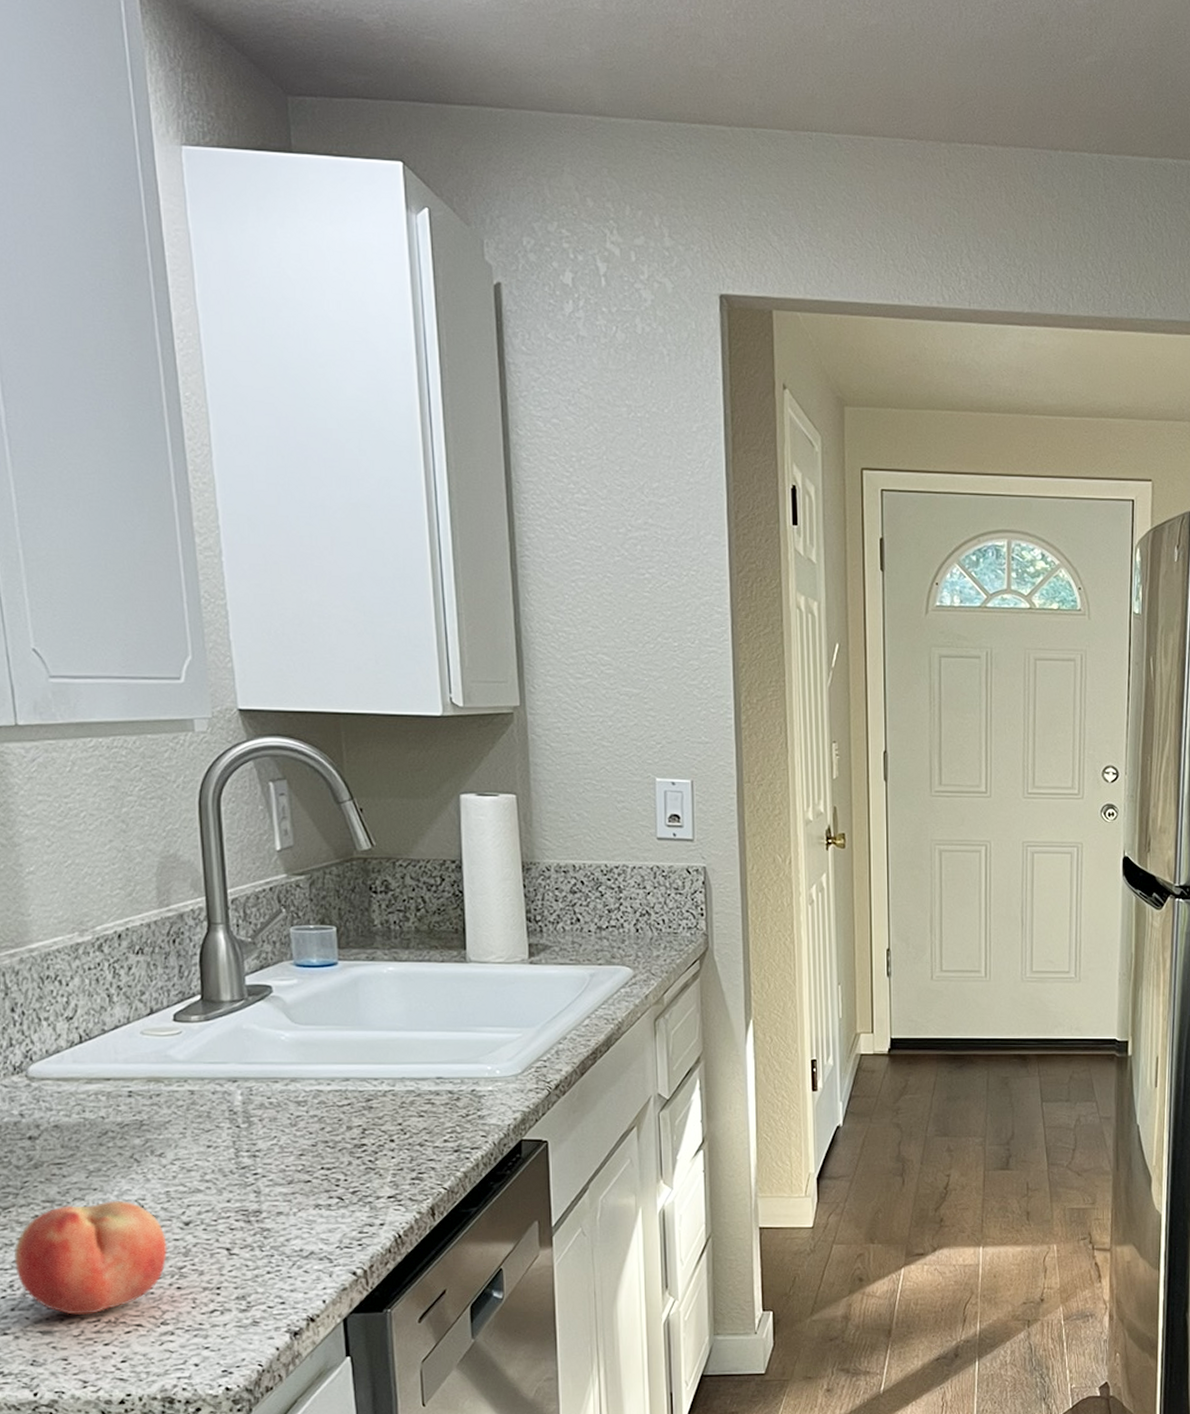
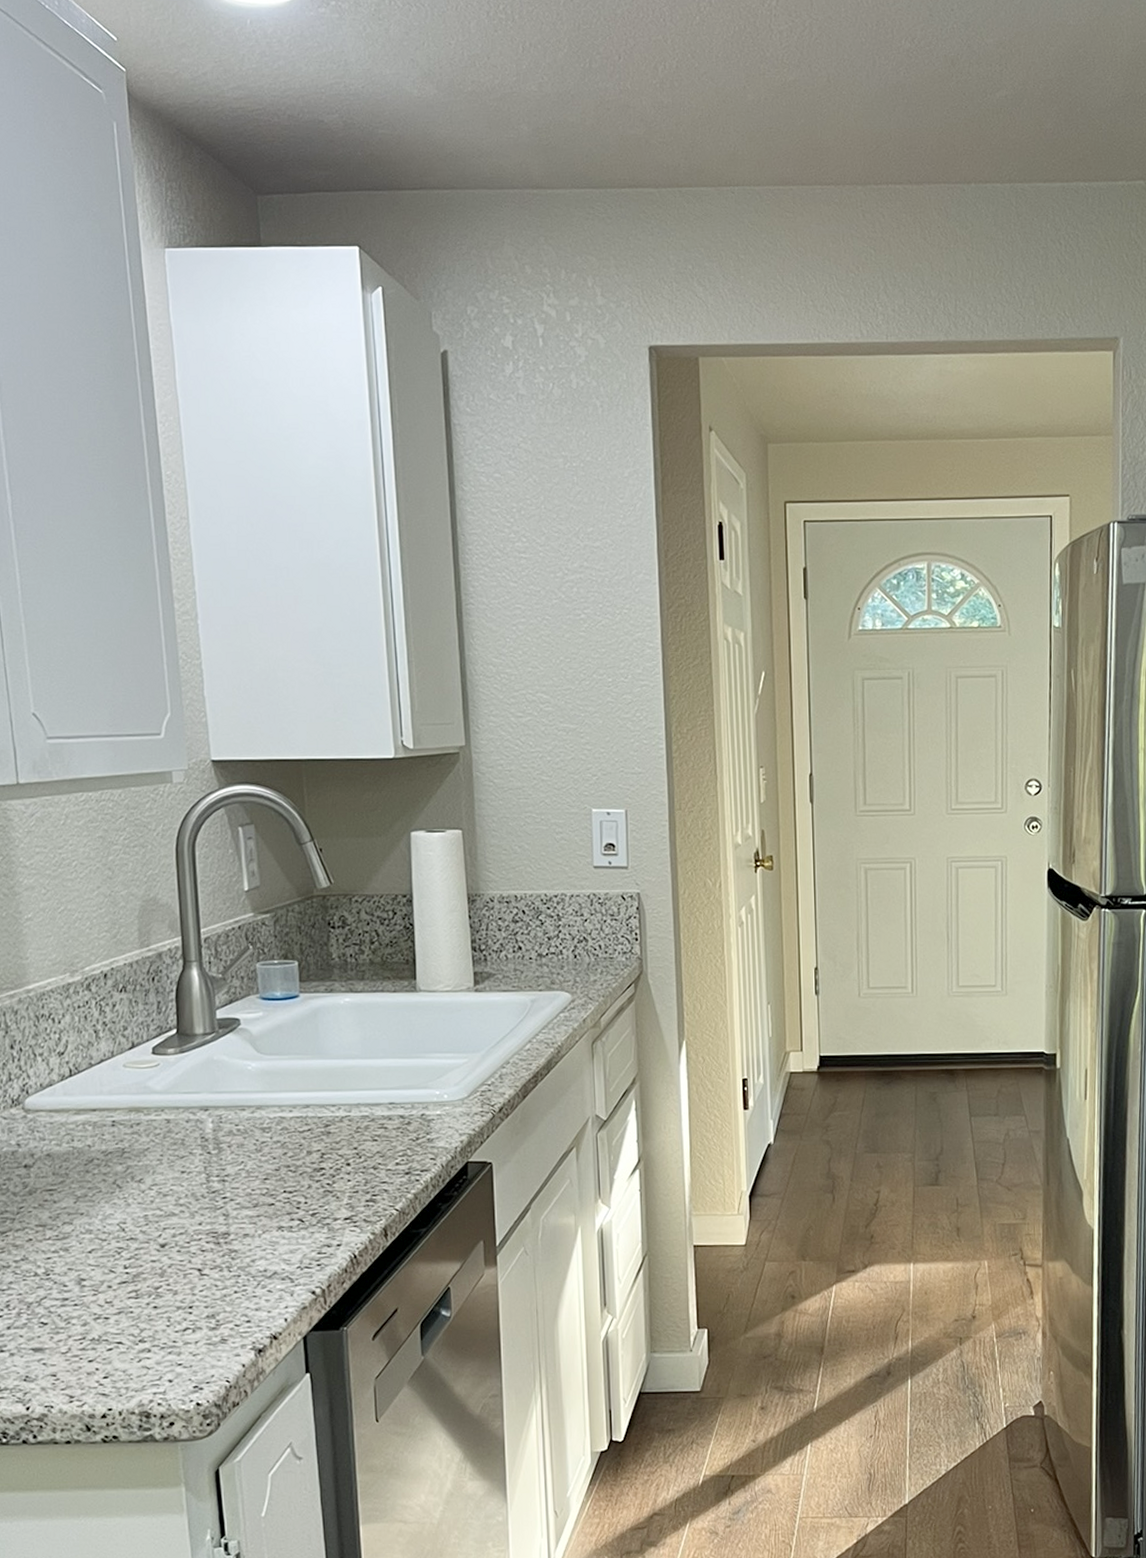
fruit: present [13,1201,167,1315] -> none [10,1225,145,1333]

